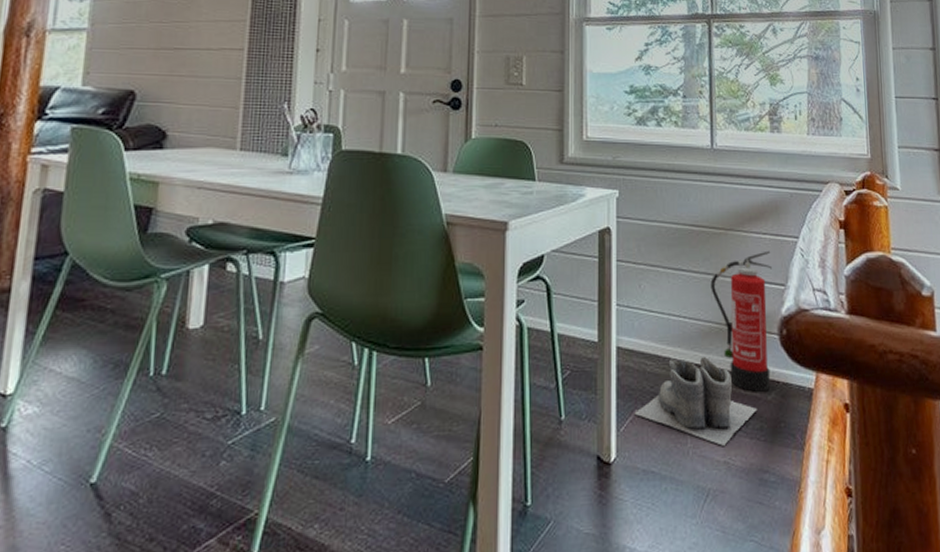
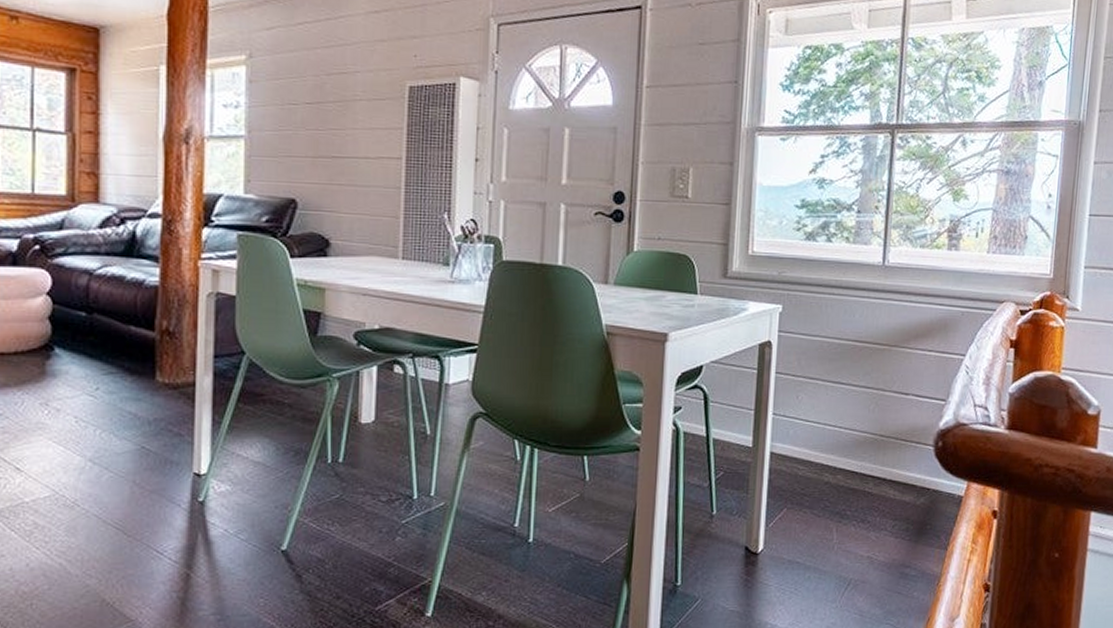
boots: present [634,356,757,446] -> none [784,463,905,543]
fire extinguisher: present [710,250,773,392] -> none [869,367,935,497]

